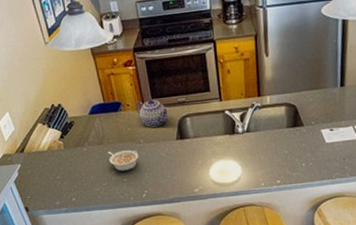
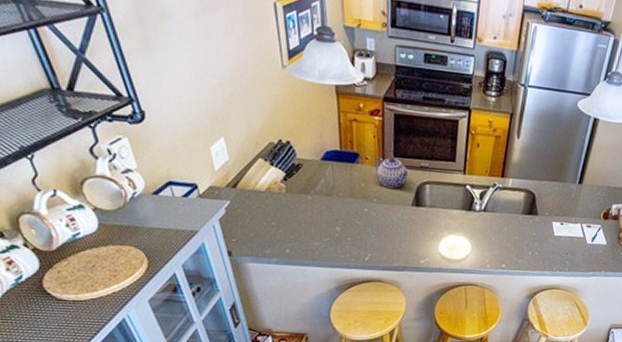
legume: present [107,150,139,172] -> none [334,204,369,230]

